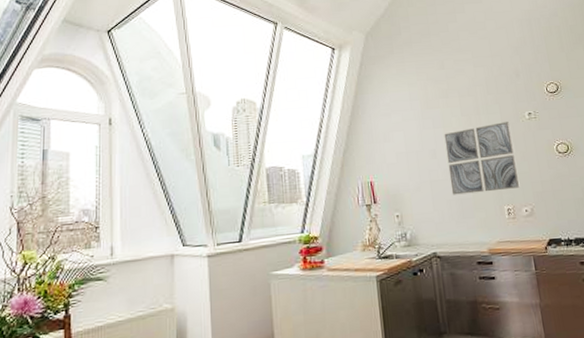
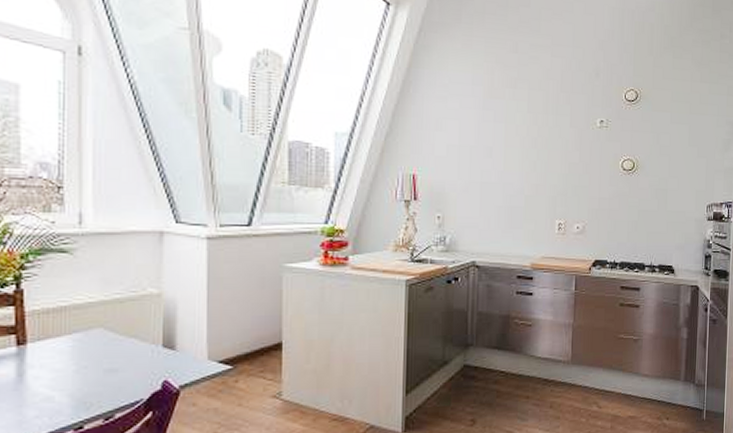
wall art: present [444,122,520,195] -> none [502,126,578,203]

